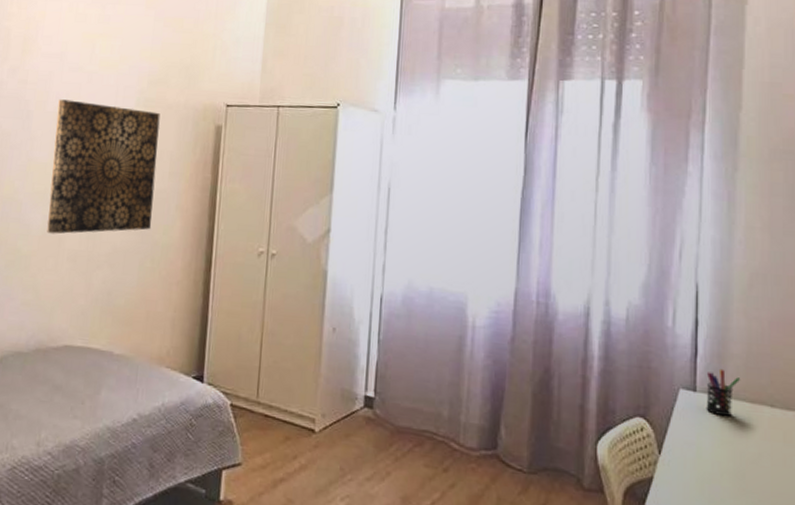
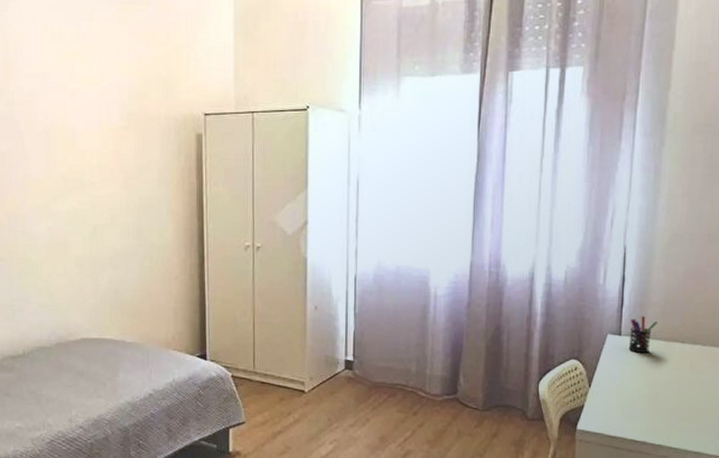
wall art: present [47,99,161,234] -> none [46,118,147,243]

